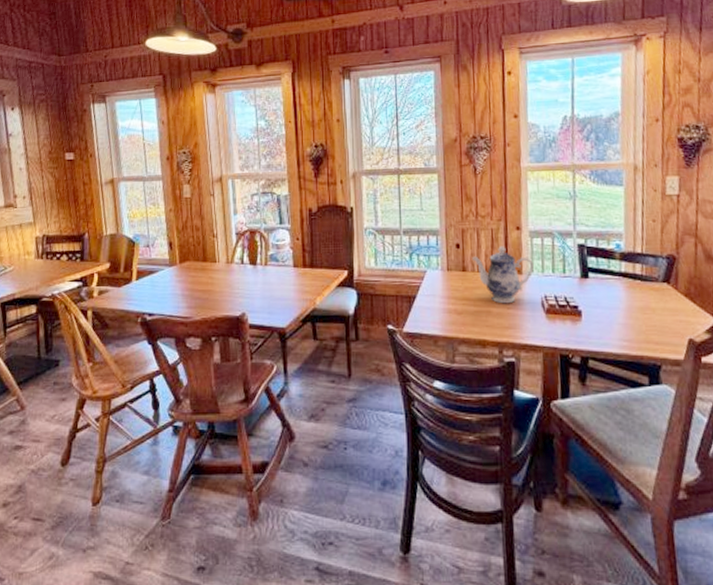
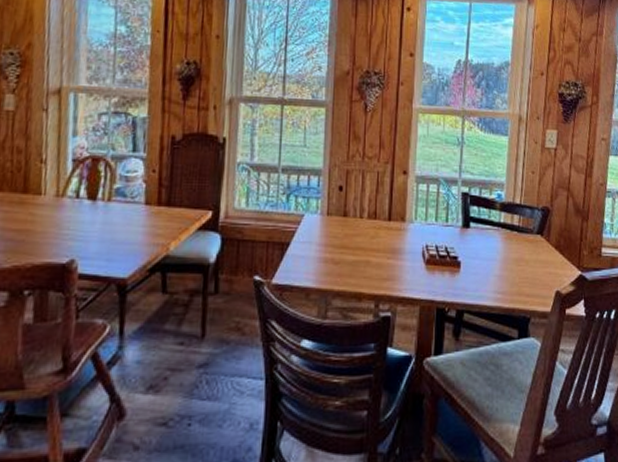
teapot: present [472,246,534,304] -> none [355,191,417,254]

